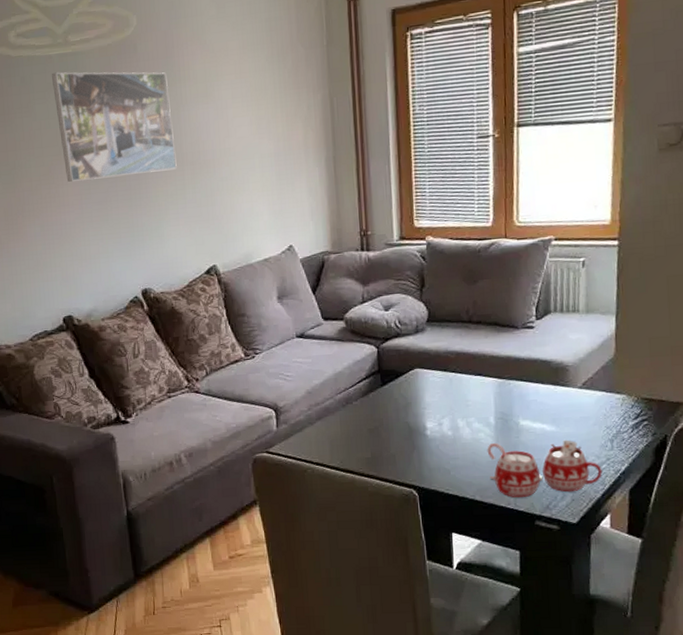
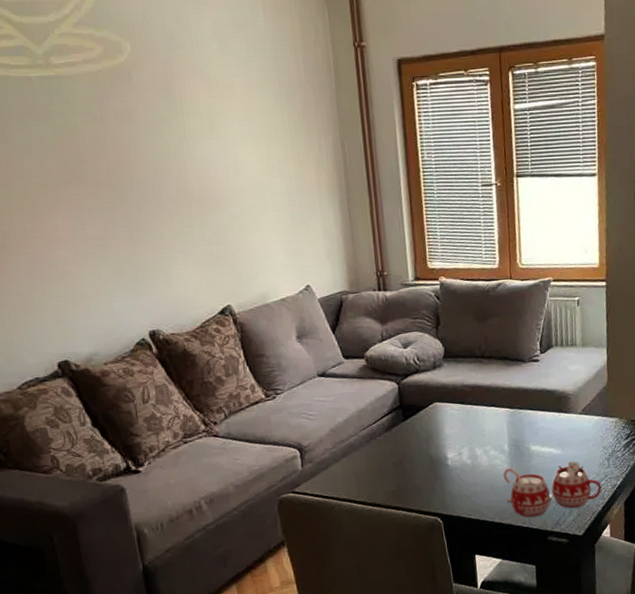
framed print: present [51,72,177,182] -> none [31,96,183,216]

